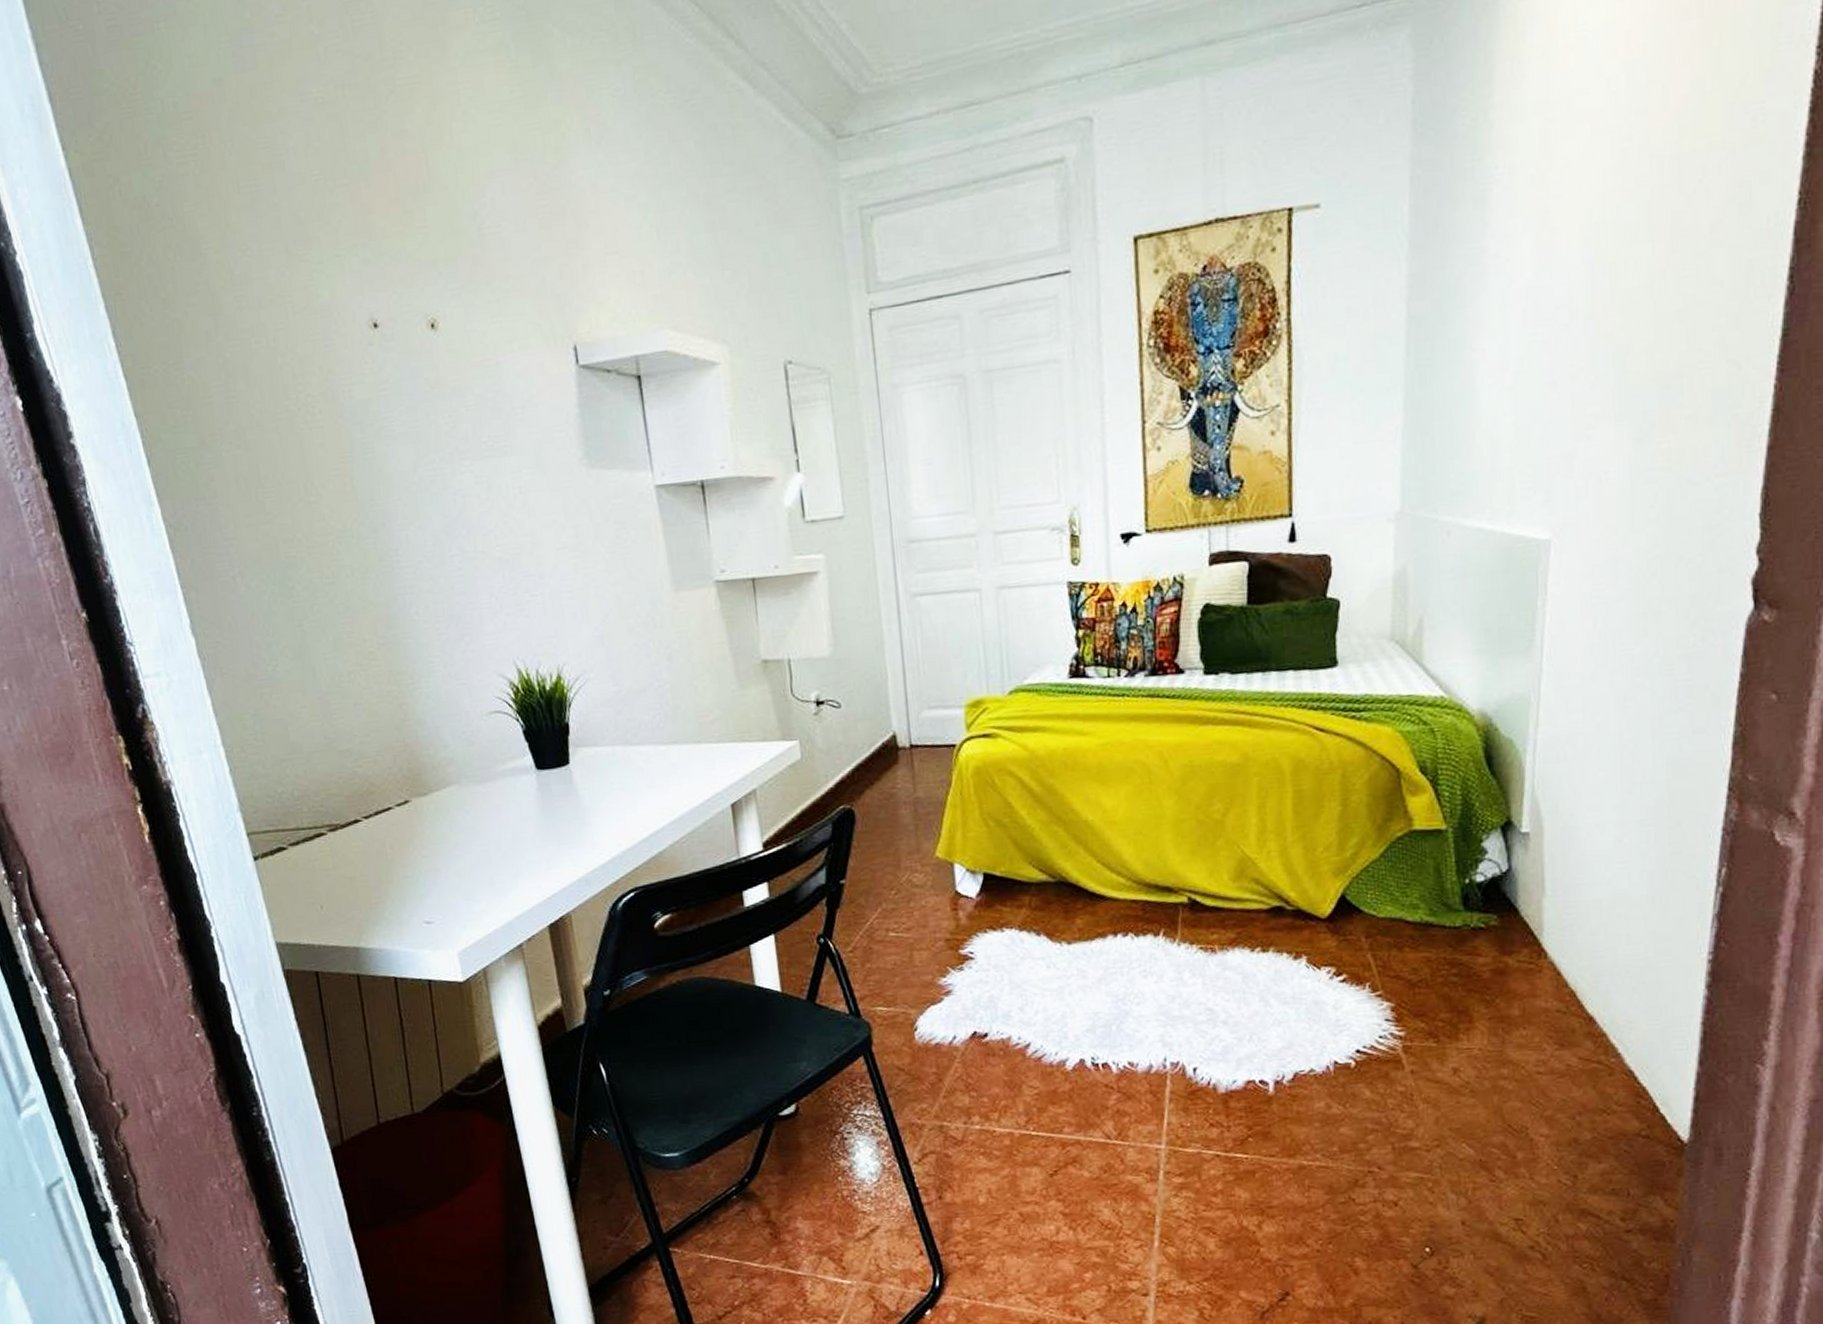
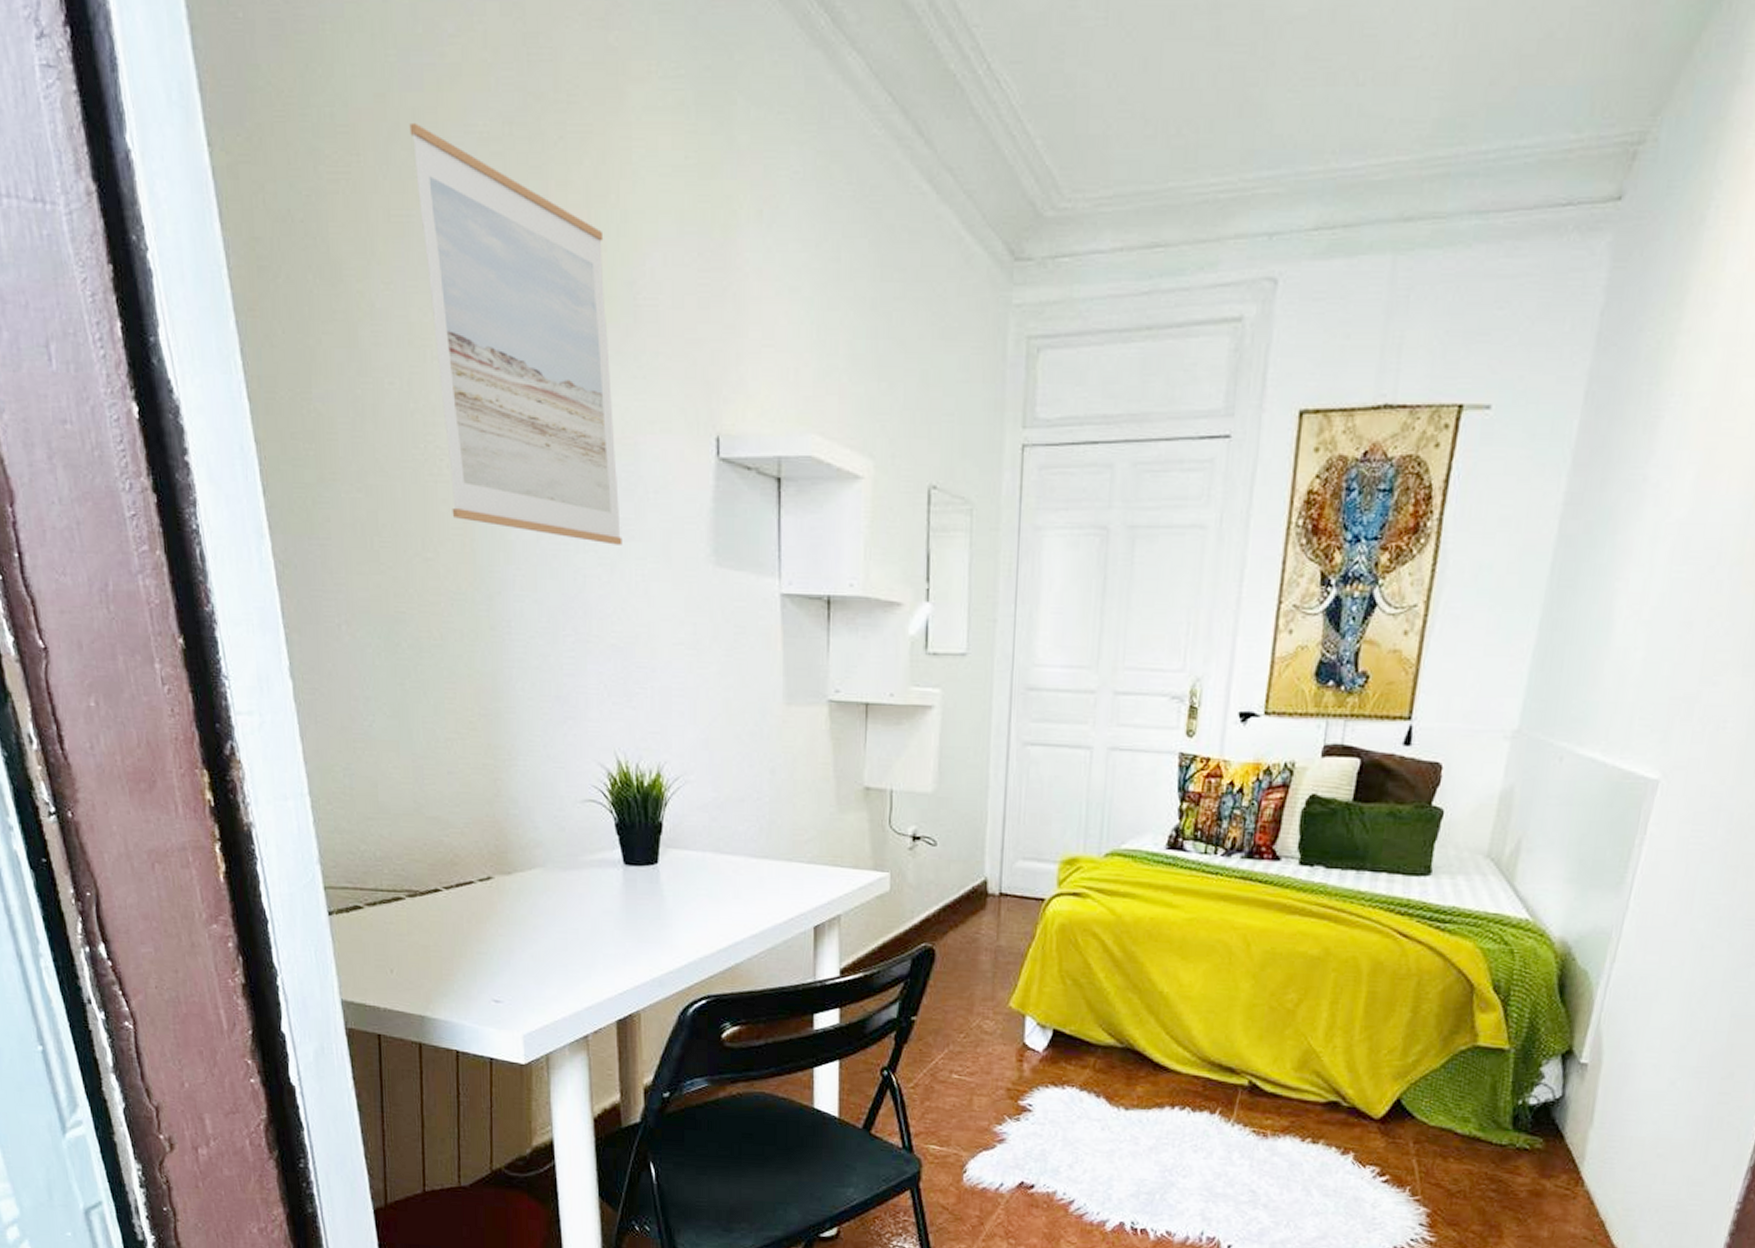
wall art: none [248,98,496,463] -> present [409,122,622,545]

